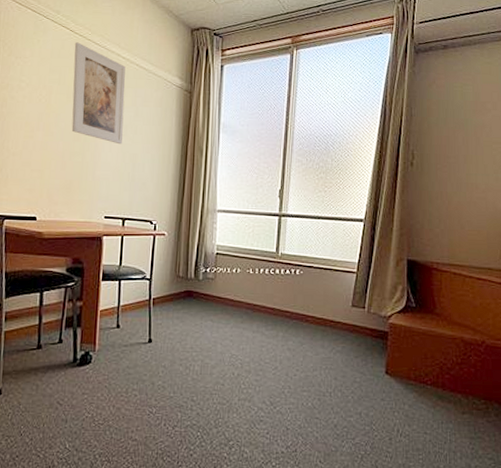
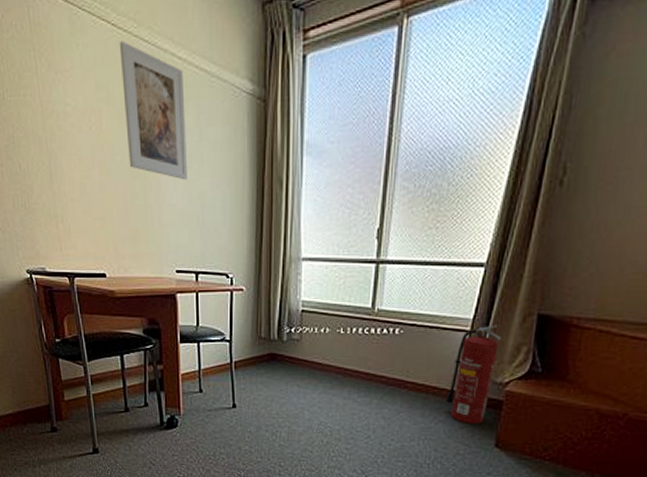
fire extinguisher: none [342,267,381,353] -> present [446,325,501,424]

